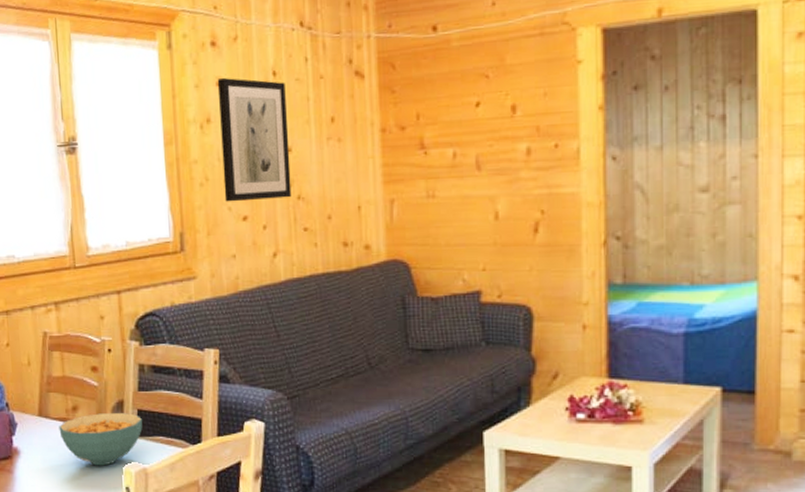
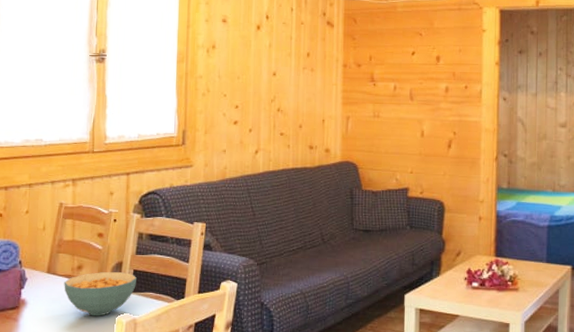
wall art: present [217,78,292,202] -> none [221,17,275,110]

